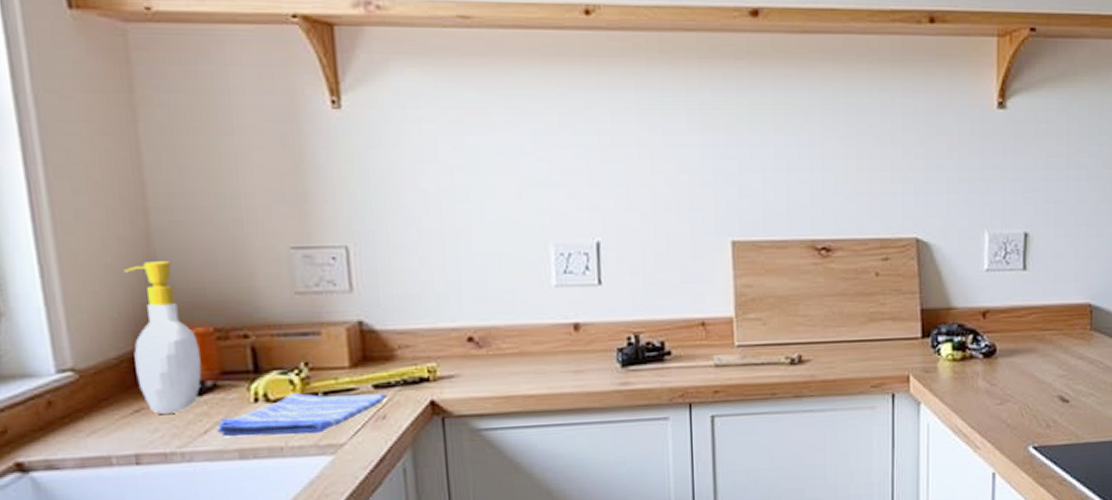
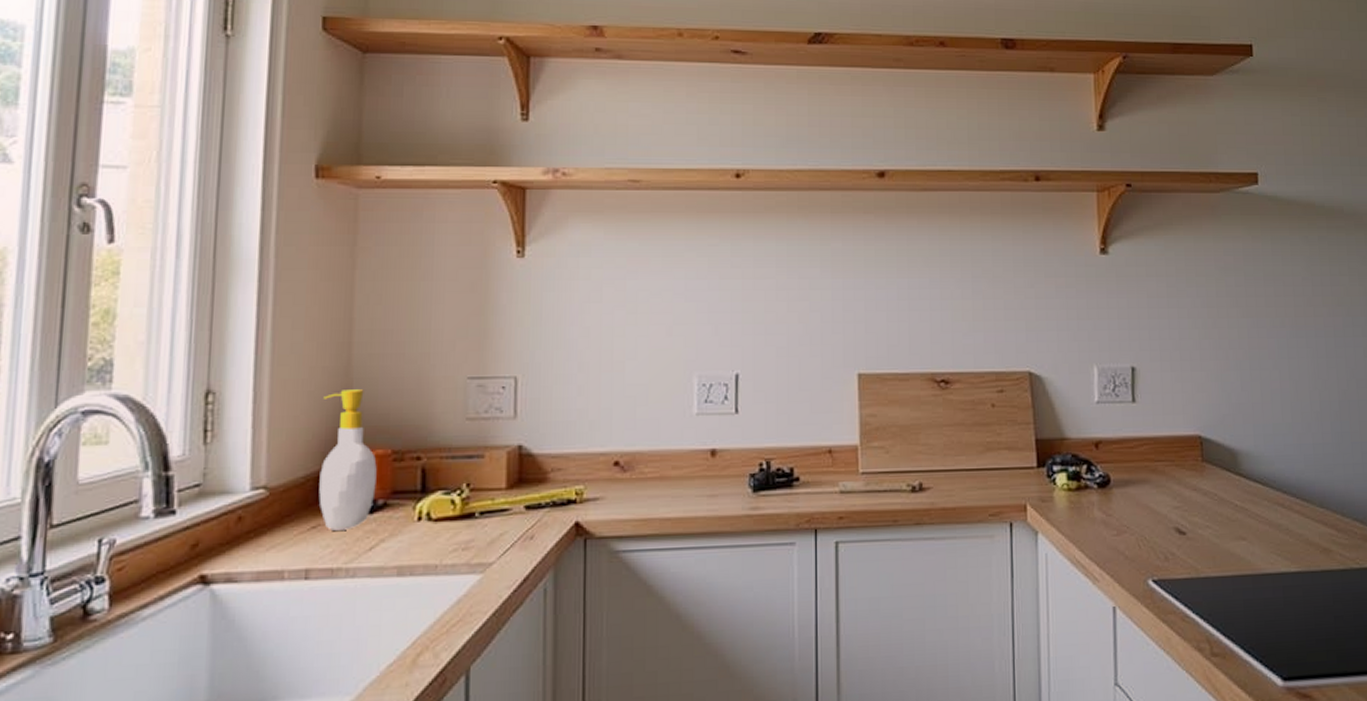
dish towel: present [216,392,387,438] -> none [380,511,536,555]

